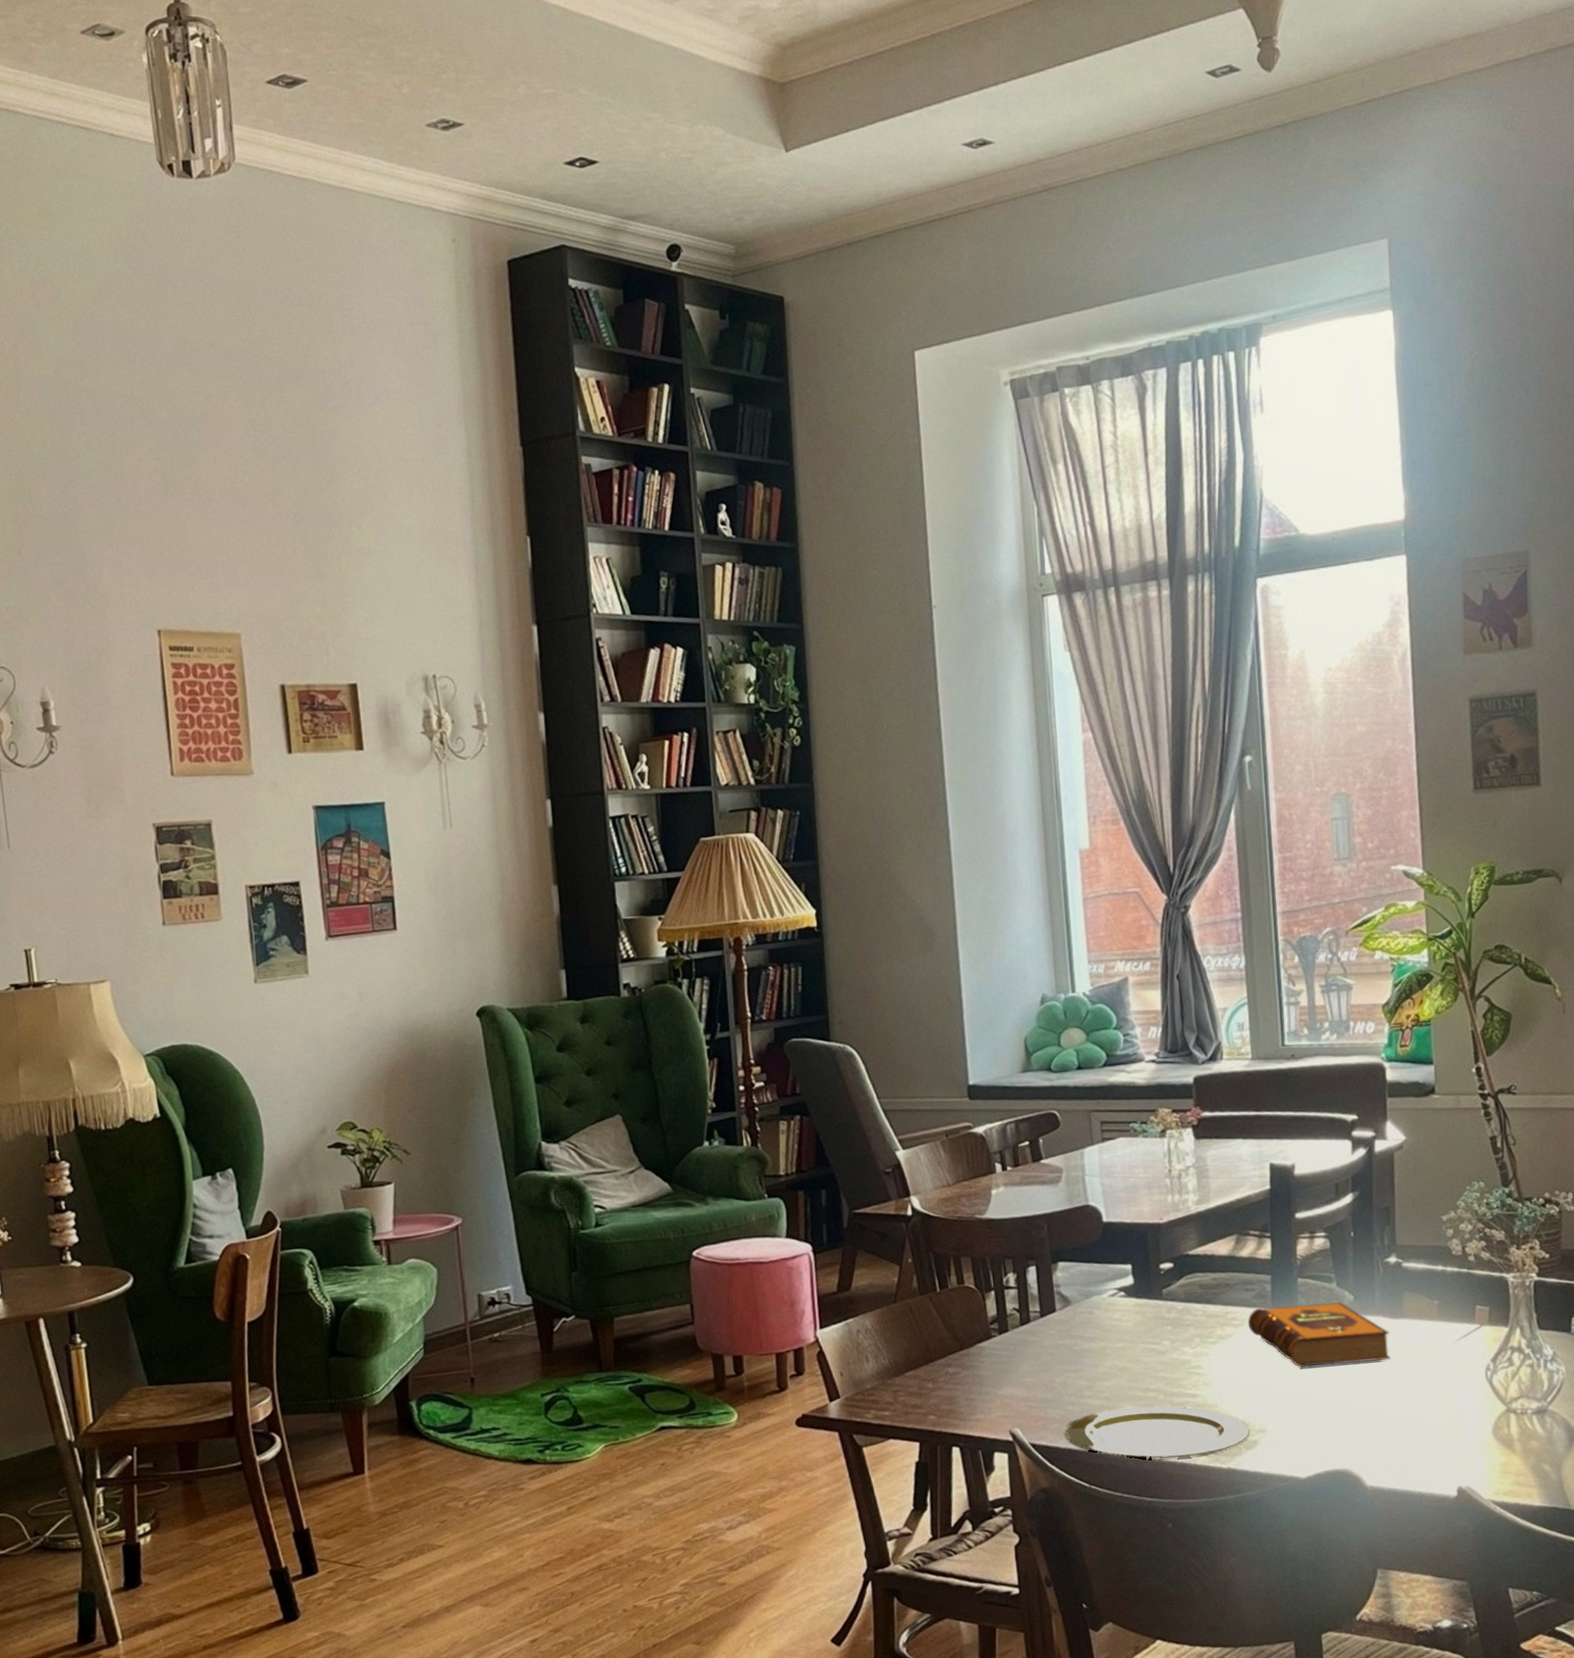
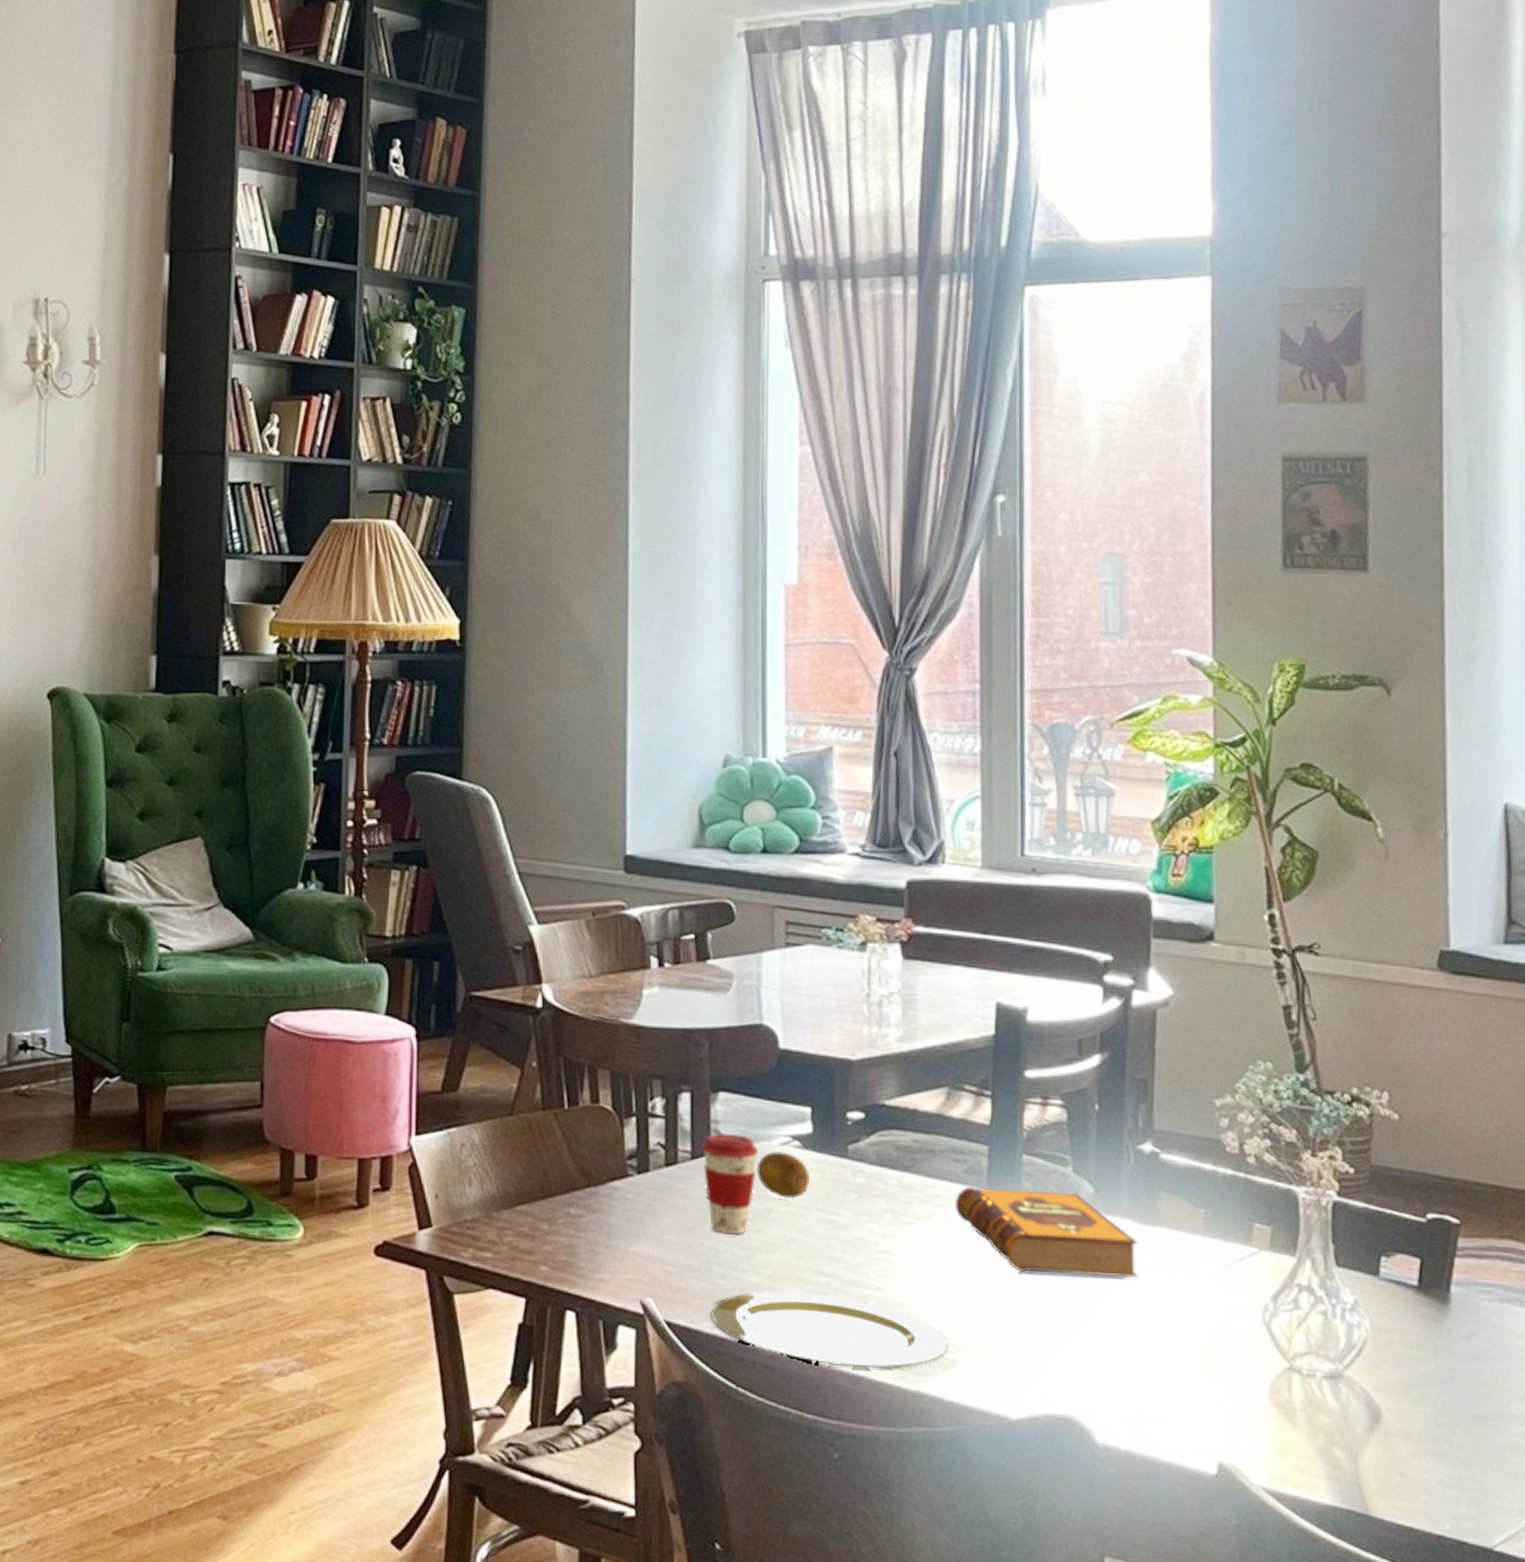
coffee cup: none [1047,1293,1093,1371] -> present [701,1132,759,1235]
fruit: none [1092,1301,1135,1337] -> present [756,1151,809,1199]

